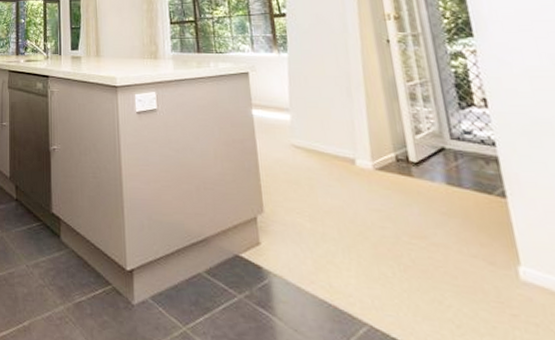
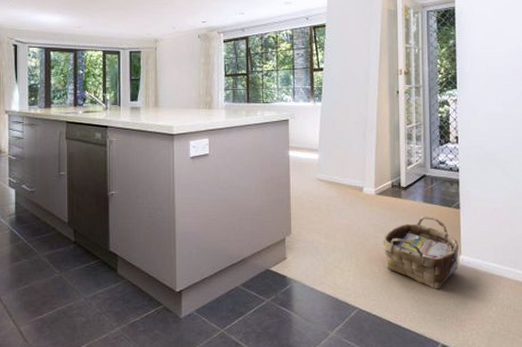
woven basket: none [393,204,519,314] -> present [383,216,459,290]

